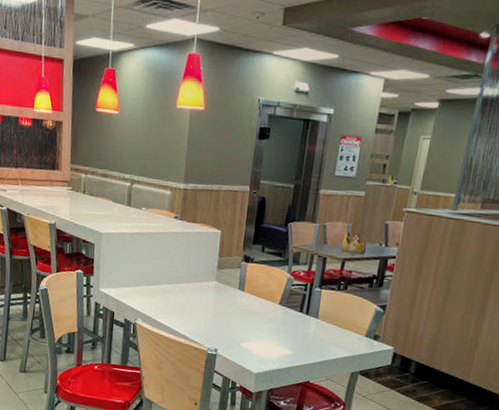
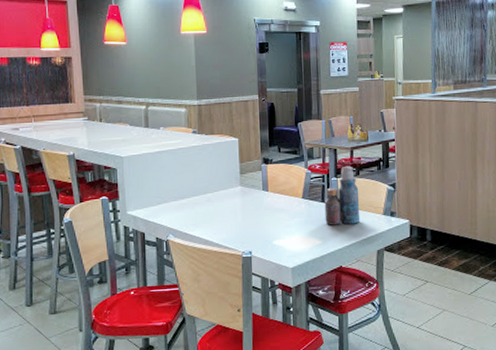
bottle: none [300,277,344,341] -> present [324,165,360,226]

